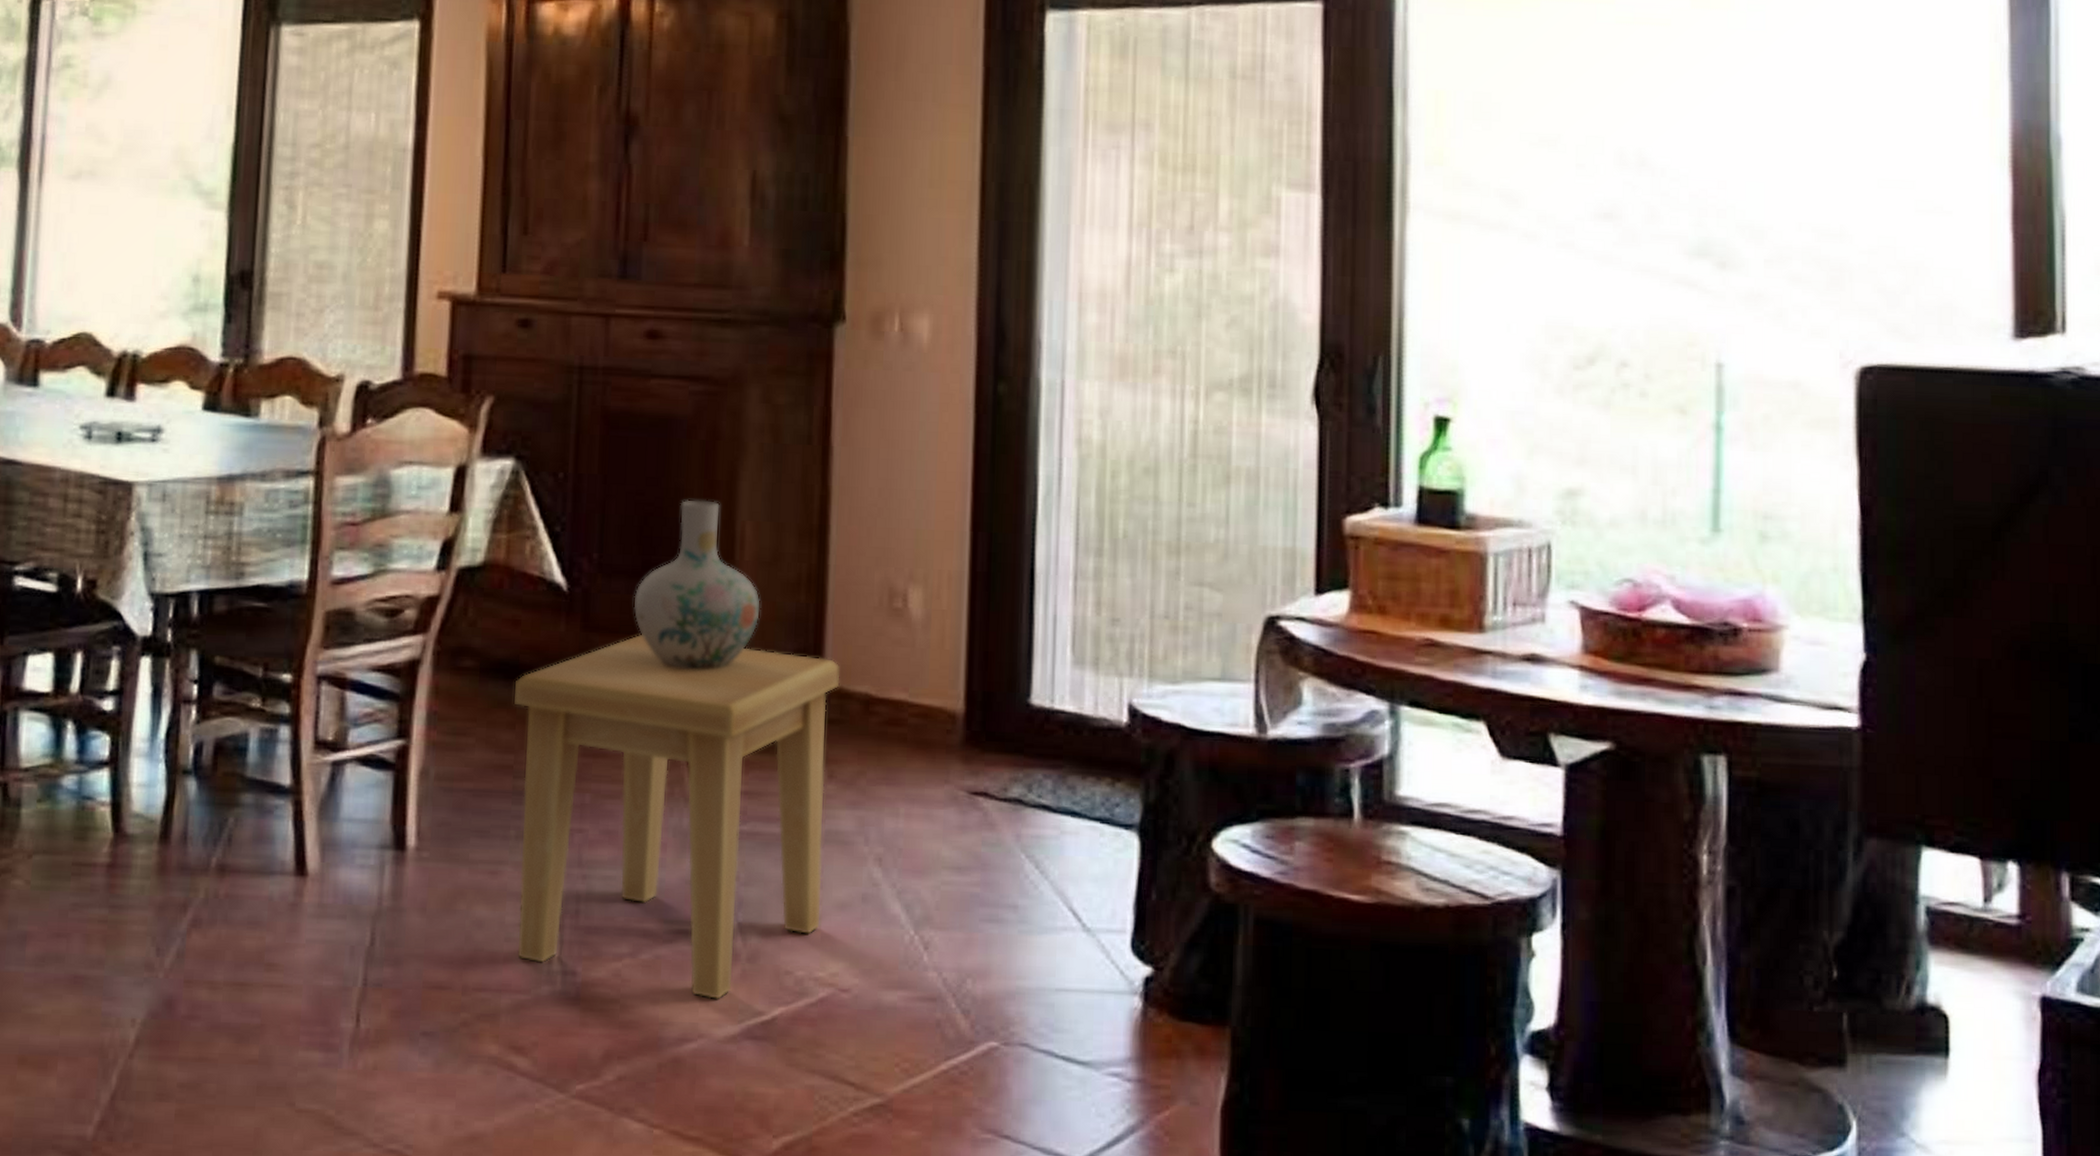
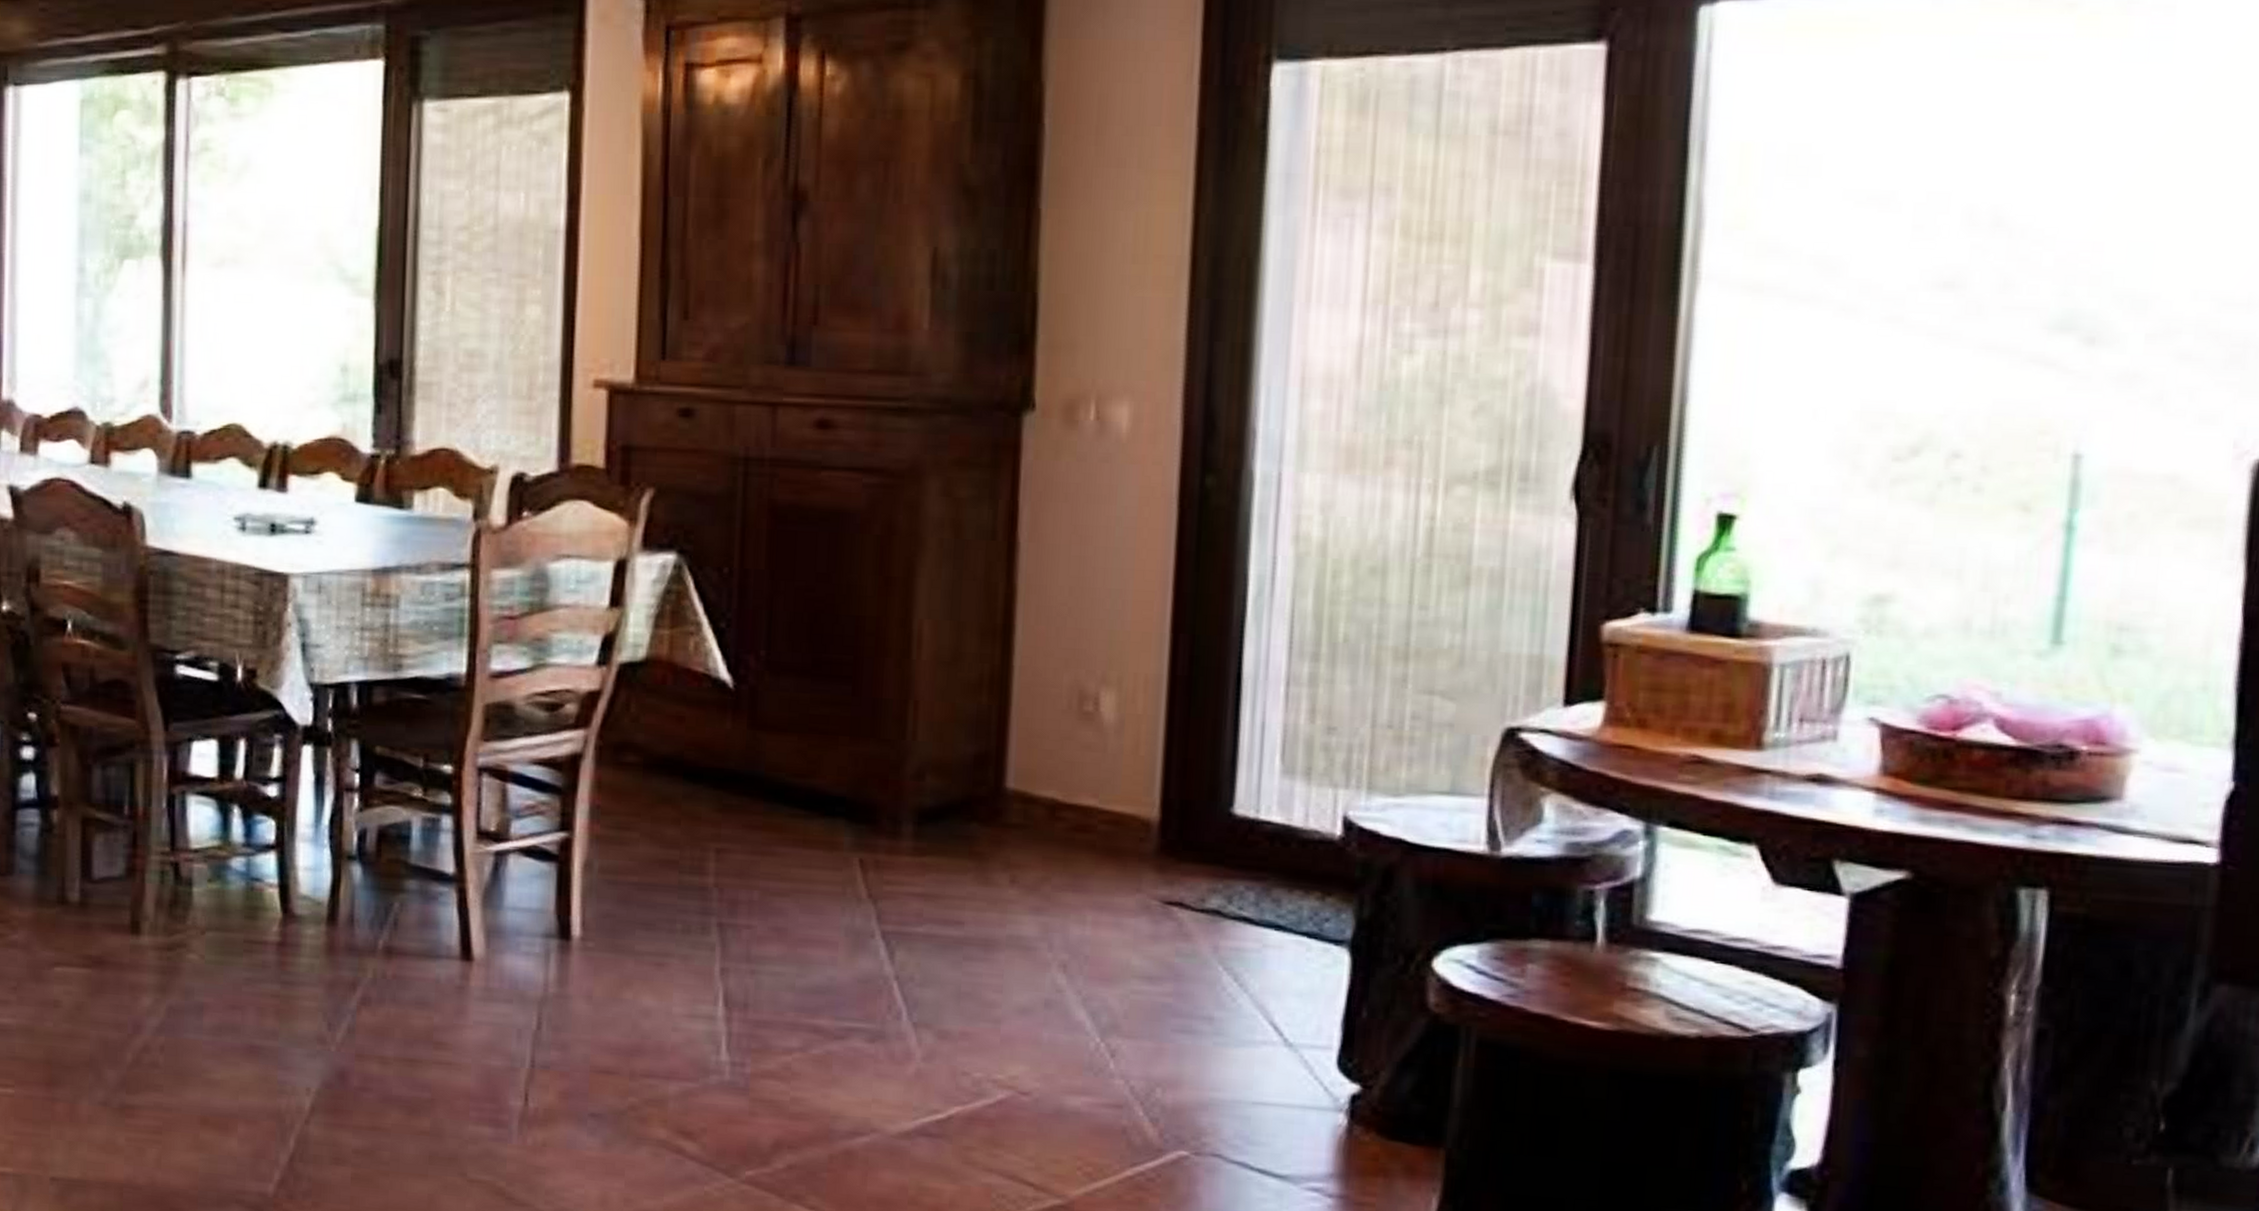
side table: present [514,634,840,999] -> none [679,733,1025,1096]
vase: present [633,499,761,670] -> none [803,596,939,771]

